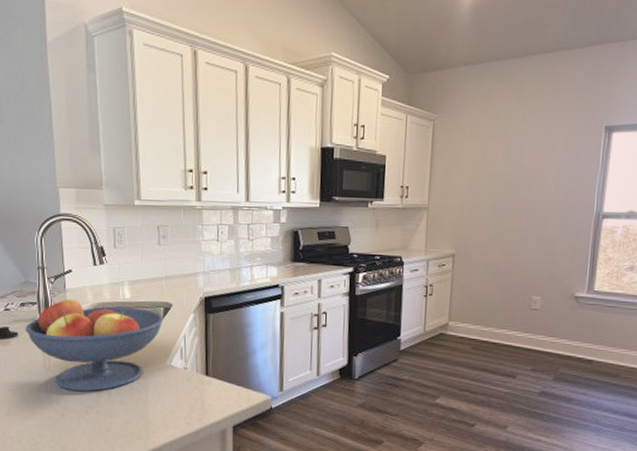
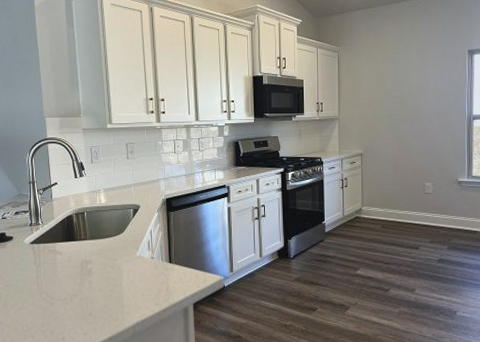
fruit bowl: present [24,299,164,392] -> none [18,206,133,283]

